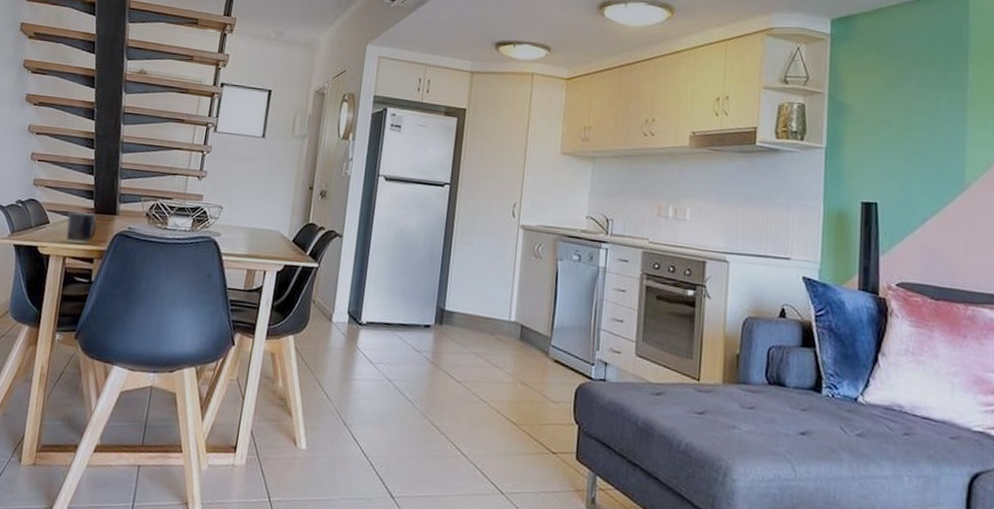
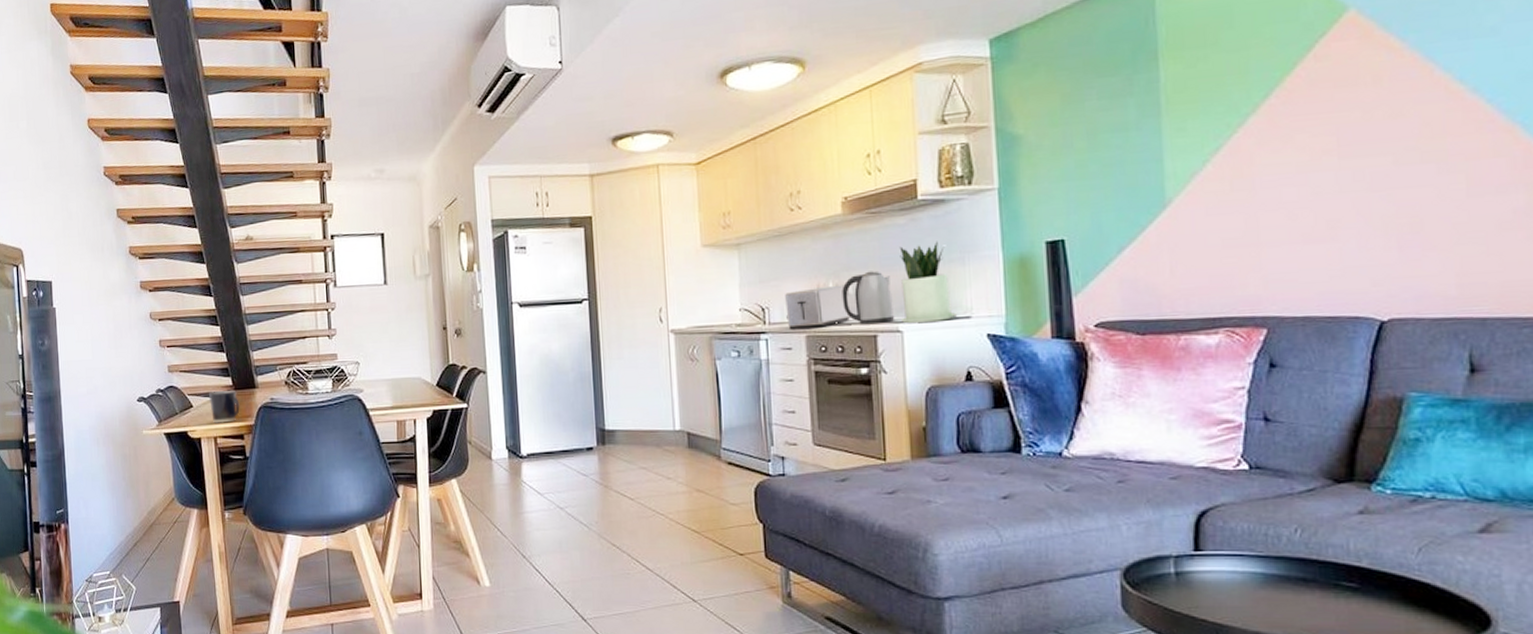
toaster: none [627,208,684,246] -> present [785,285,850,330]
kettle: none [679,201,724,252] -> present [842,271,895,325]
planter: none [728,184,780,259] -> present [899,241,958,324]

